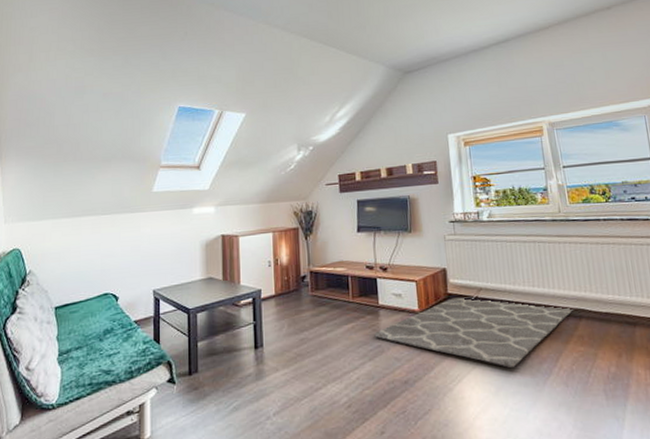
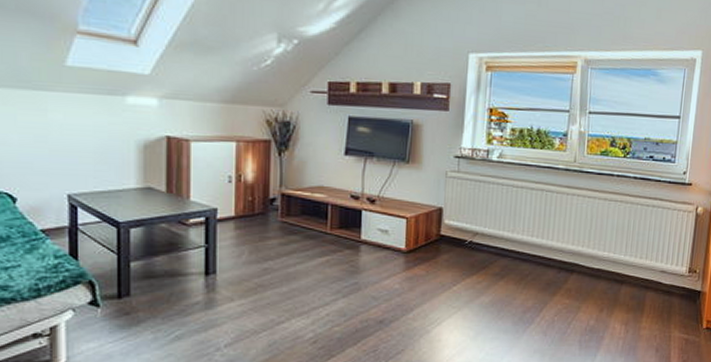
rug: present [374,296,574,369] -> none [352,240,568,315]

